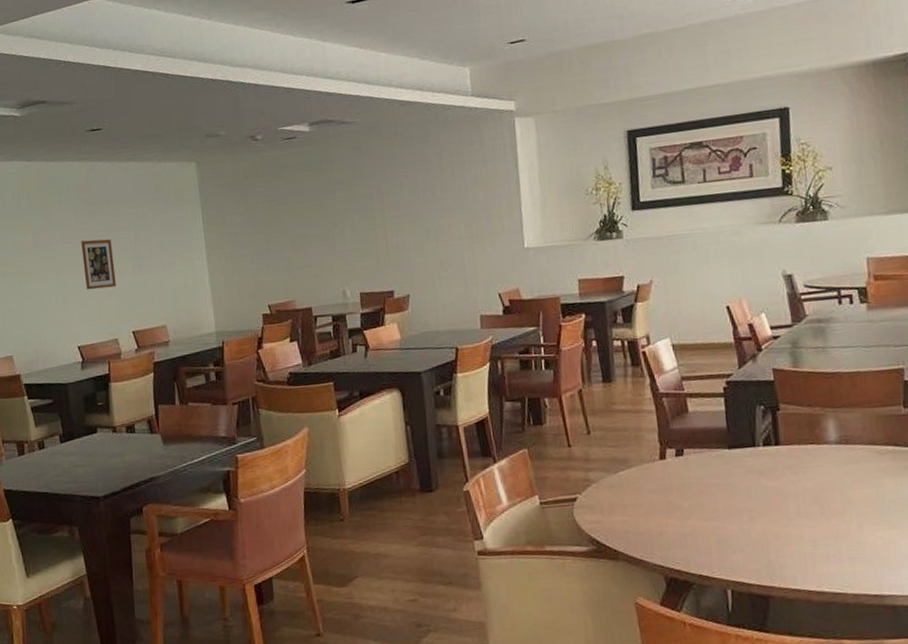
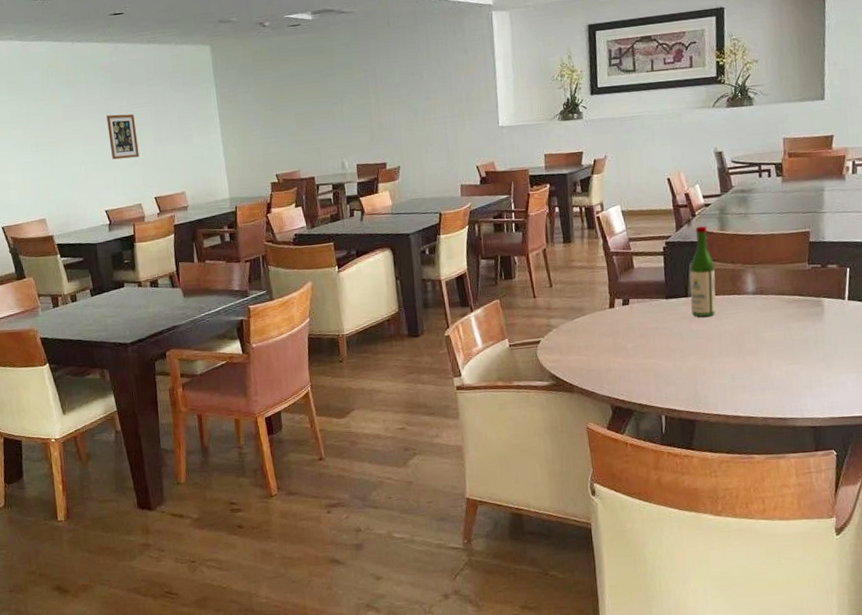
wine bottle: none [756,361,791,471] -> present [689,225,716,317]

